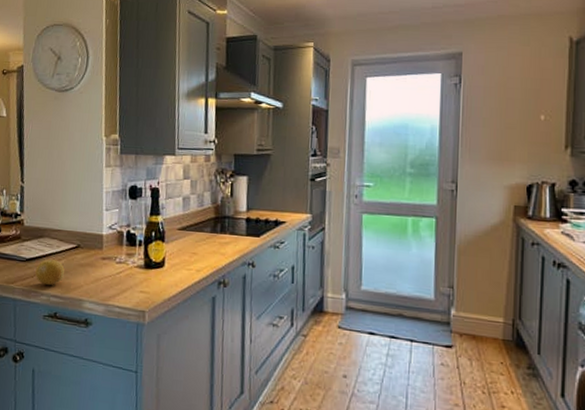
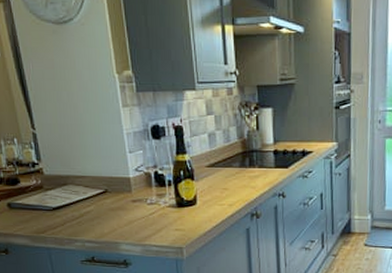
fruit: present [35,259,65,286] -> none [65,206,95,232]

